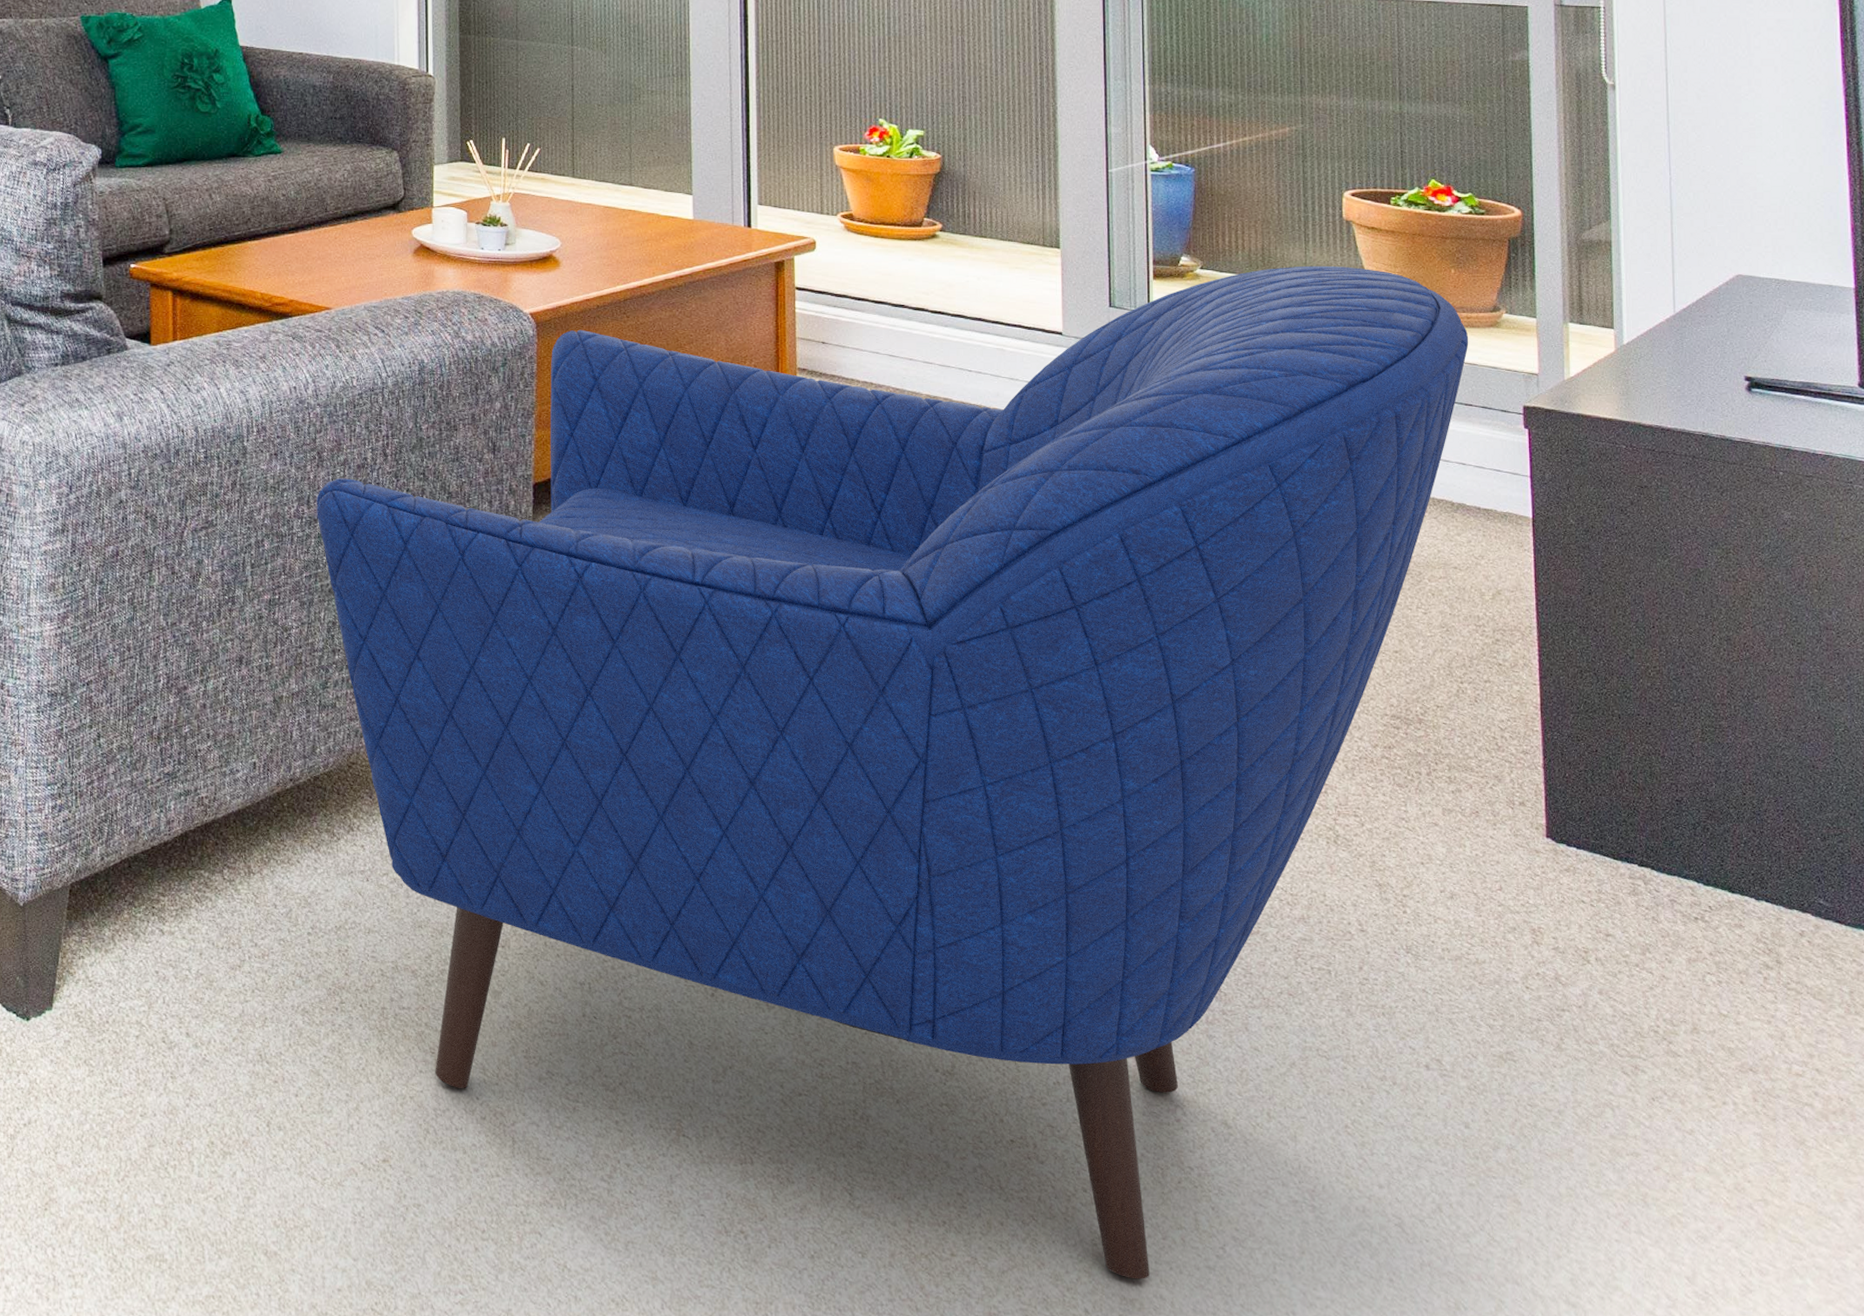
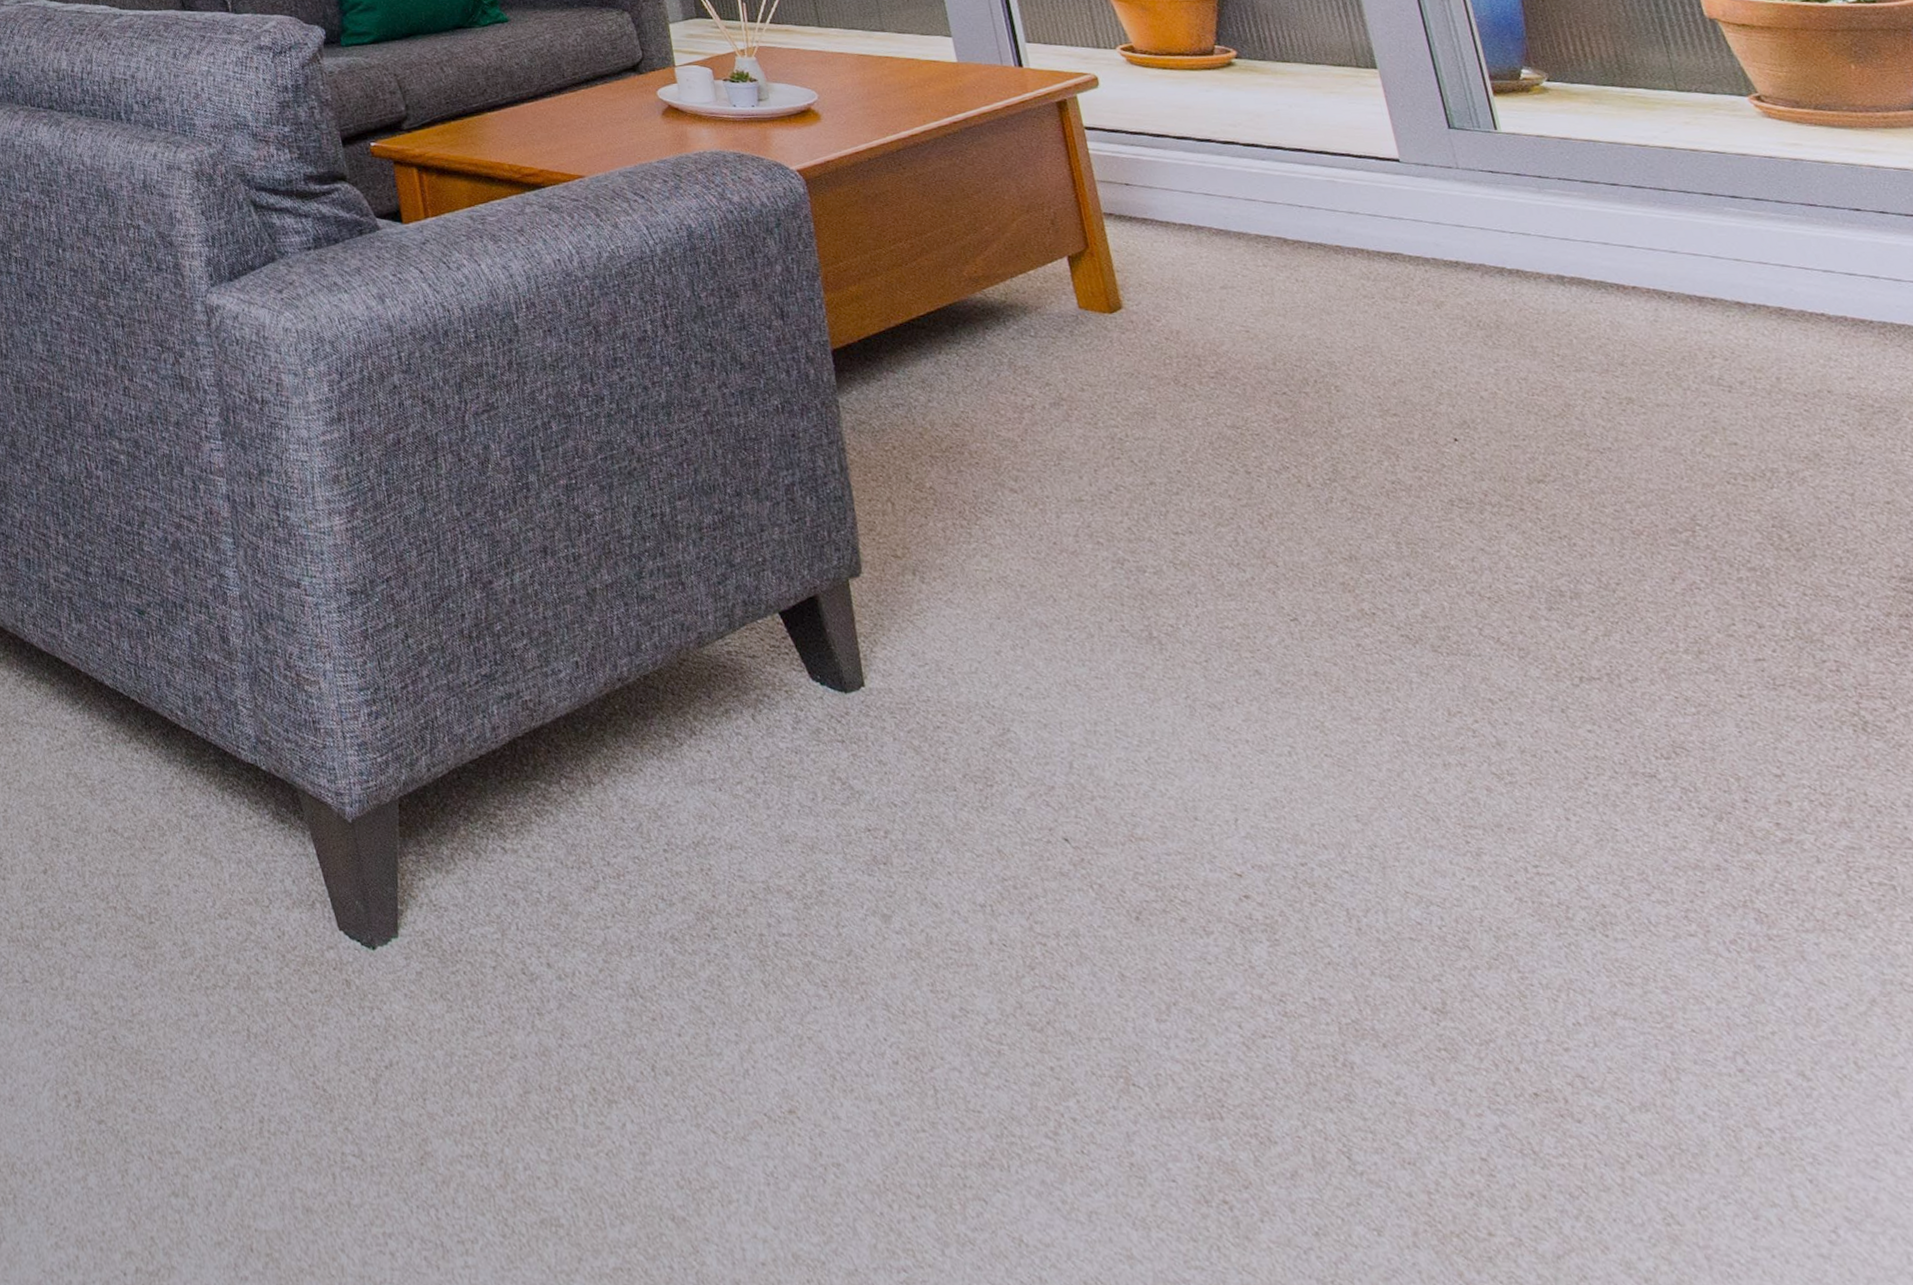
armchair: present [317,265,1469,1279] -> none [599,69,1894,1270]

